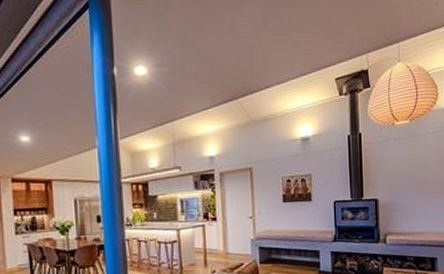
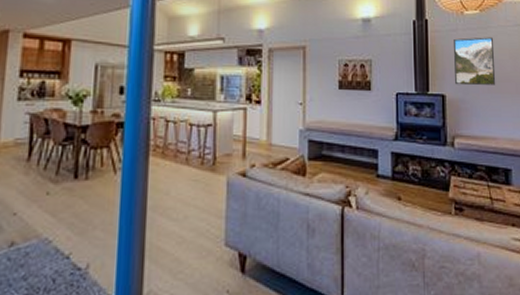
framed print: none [385,144,424,190] -> present [454,37,496,86]

